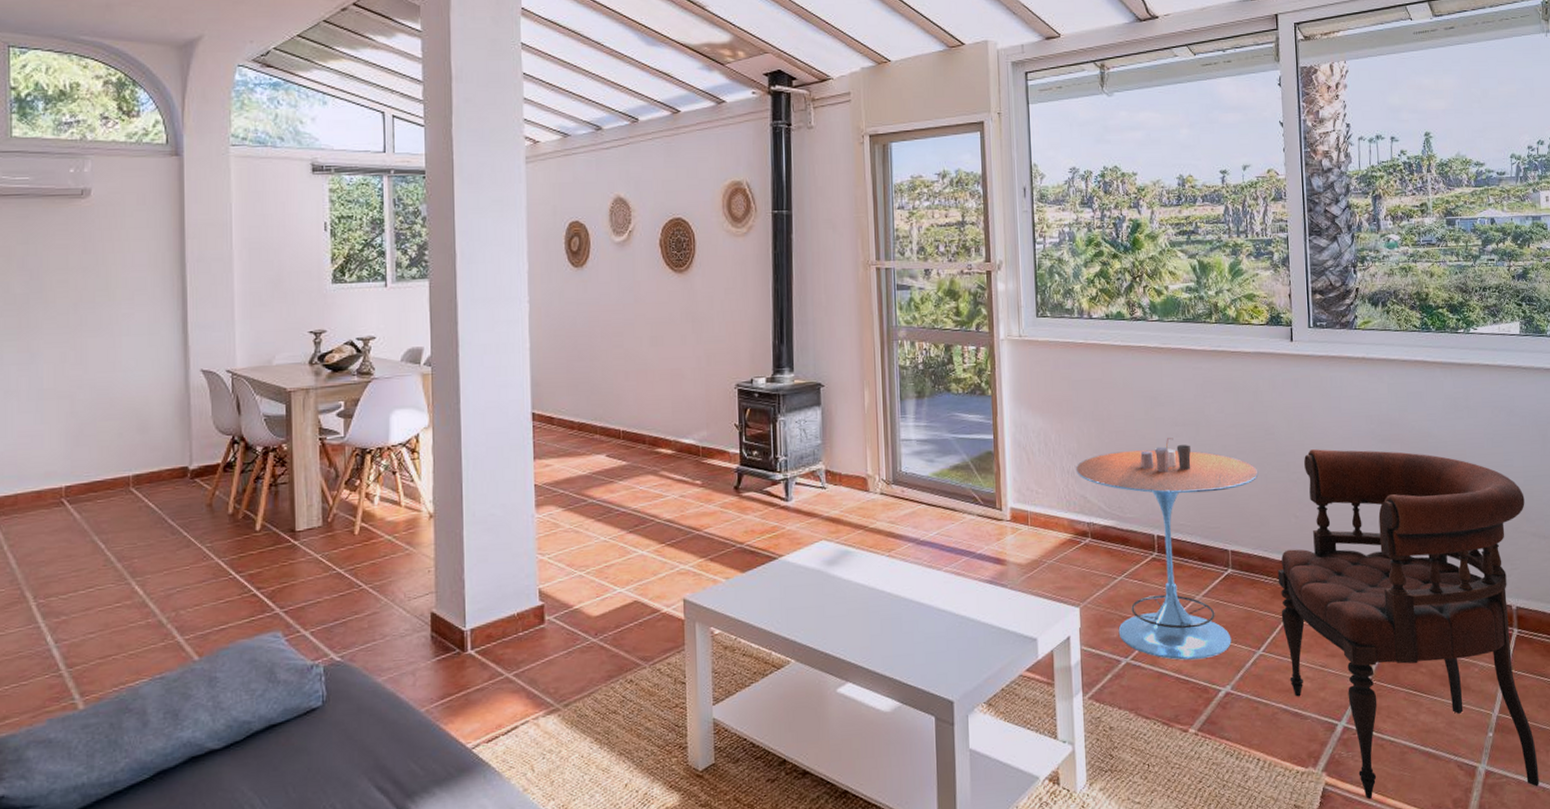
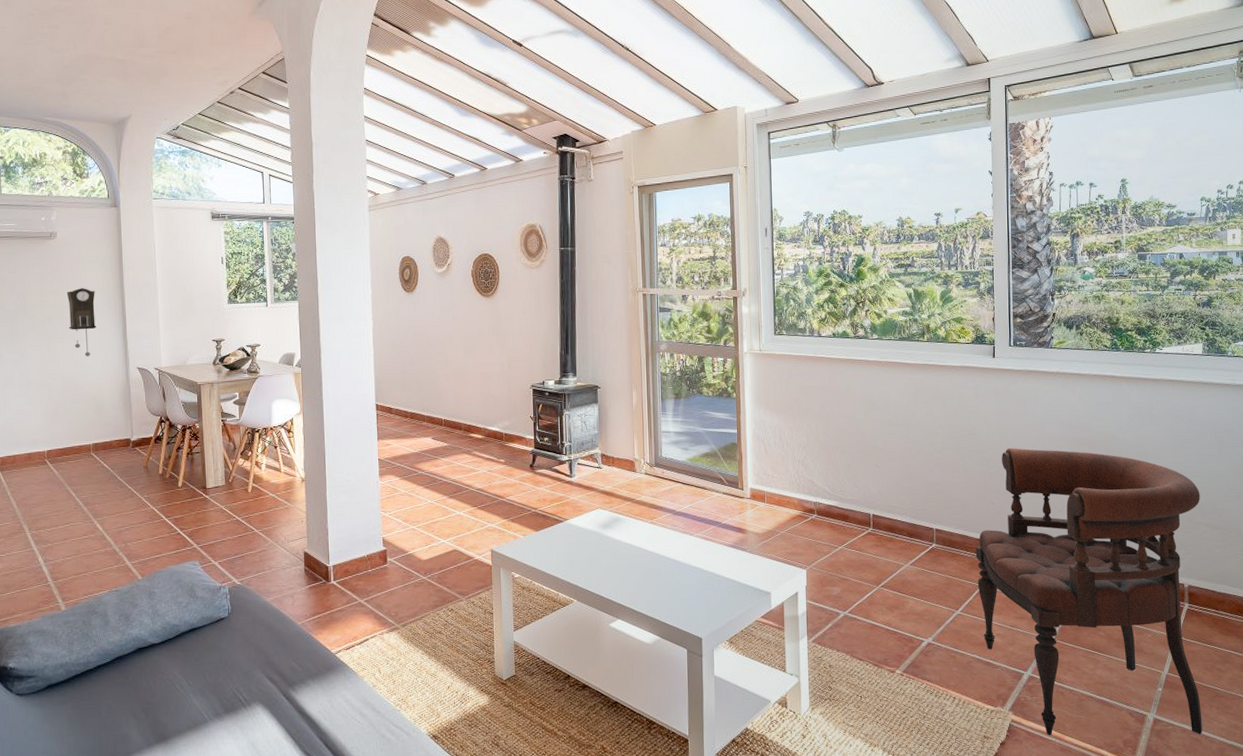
pendulum clock: none [102,263,144,356] -> present [66,288,97,356]
side table: present [1076,438,1259,660] -> none [805,435,961,616]

